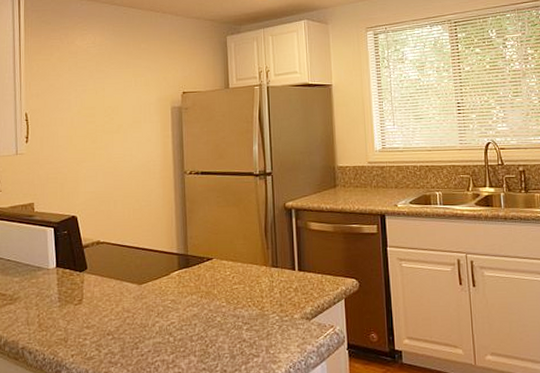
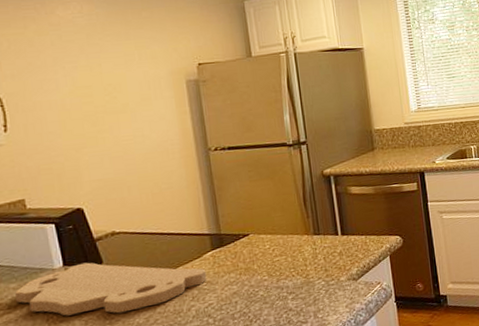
cutting board: none [17,266,172,319] -> present [15,262,207,316]

